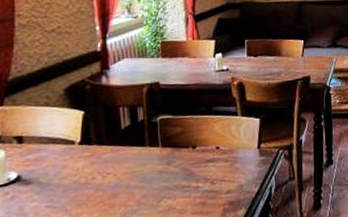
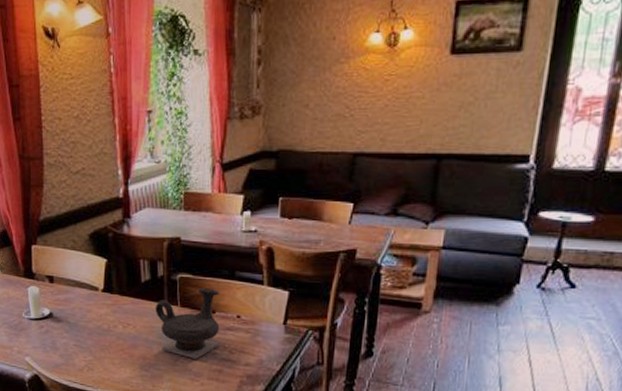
teapot: none [137,125,202,197] -> present [156,288,220,359]

